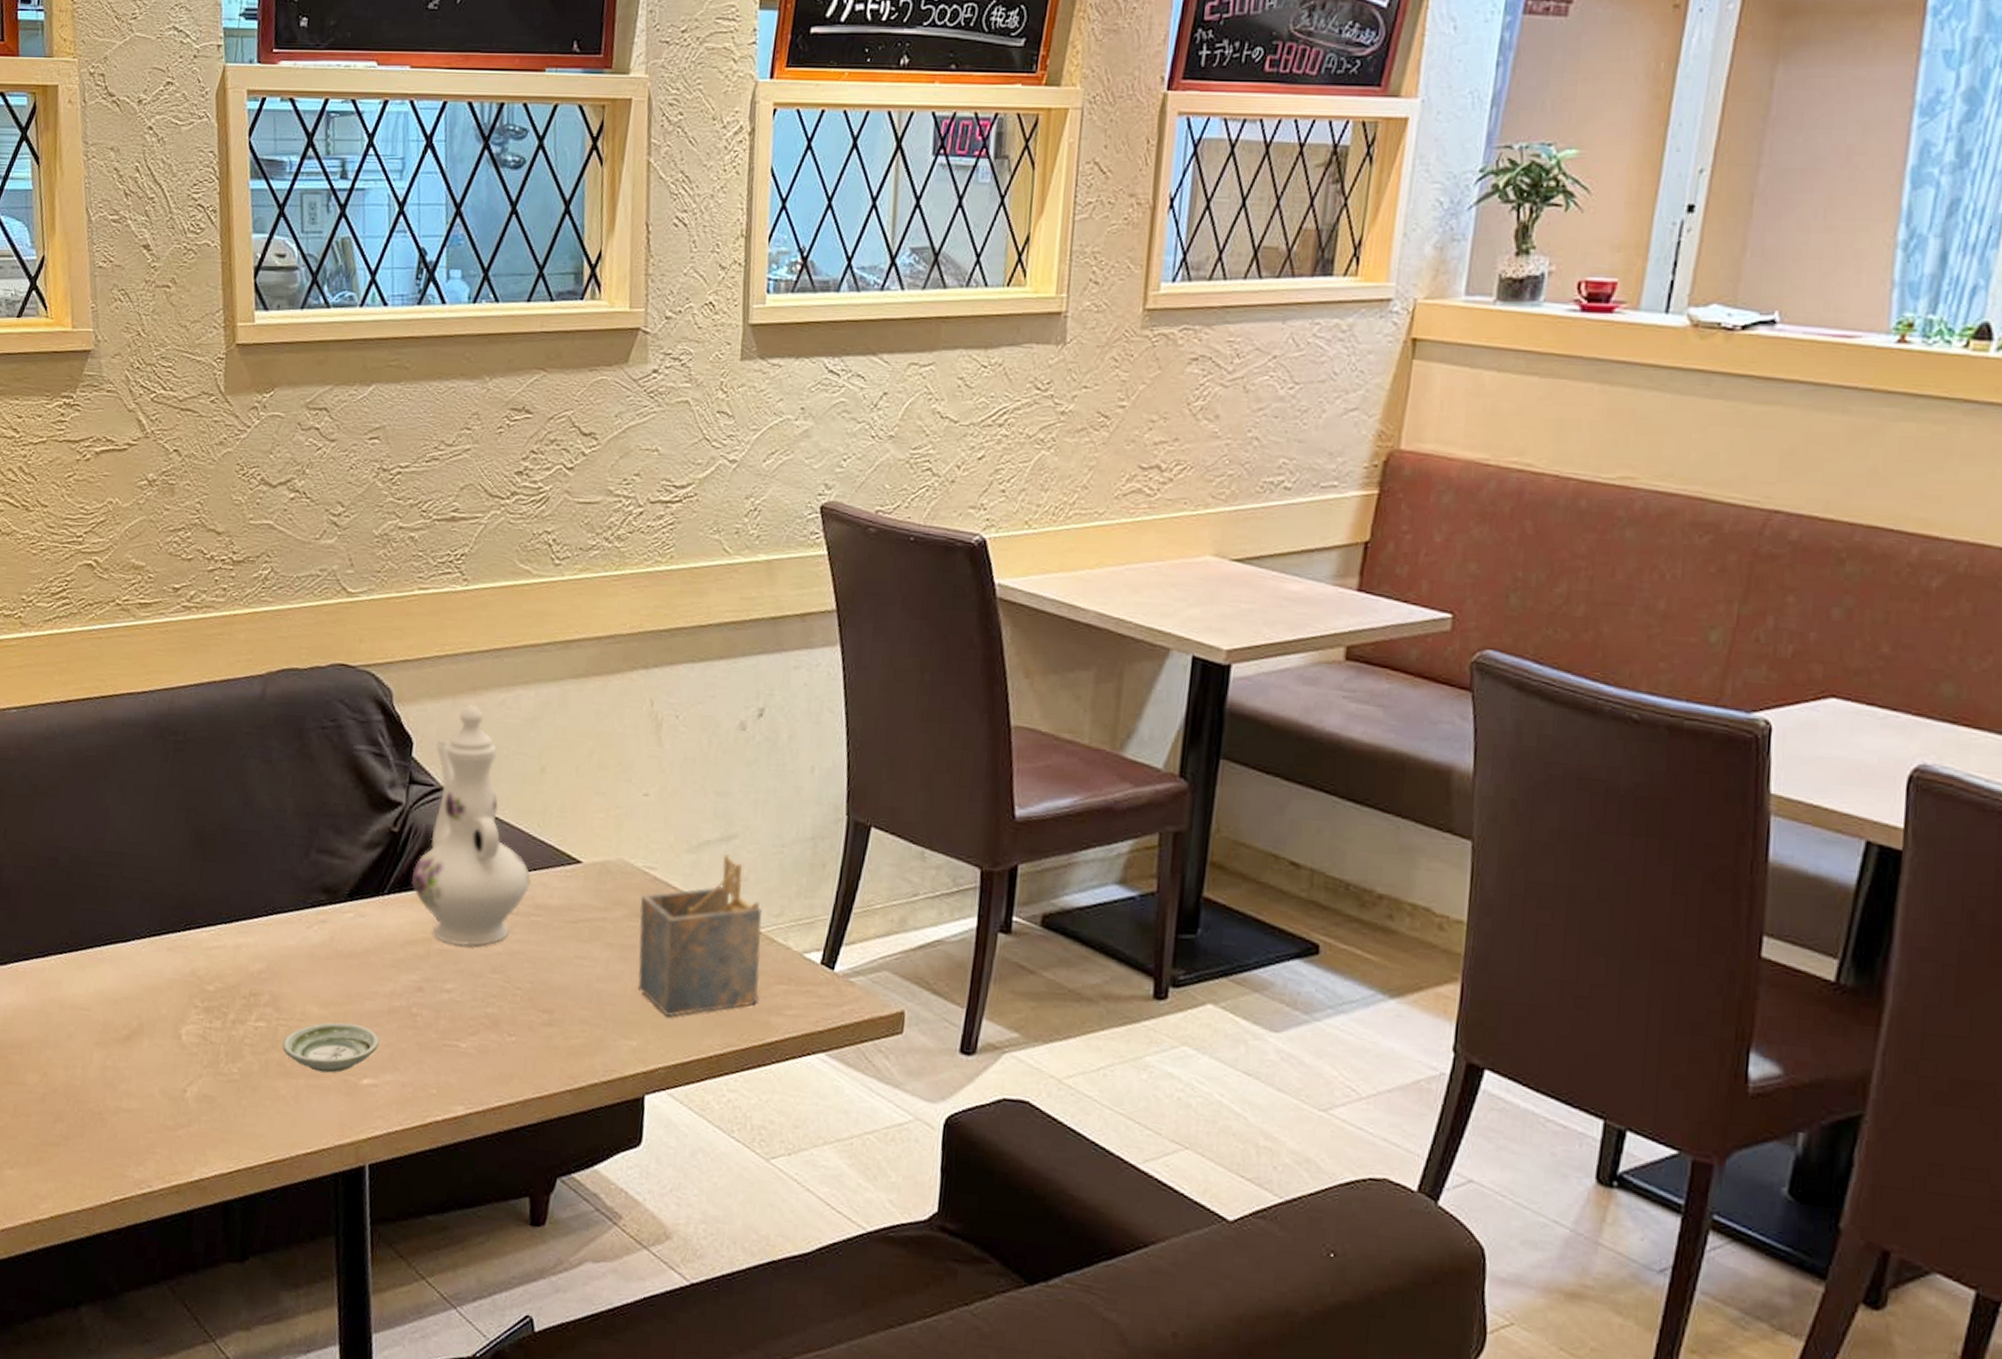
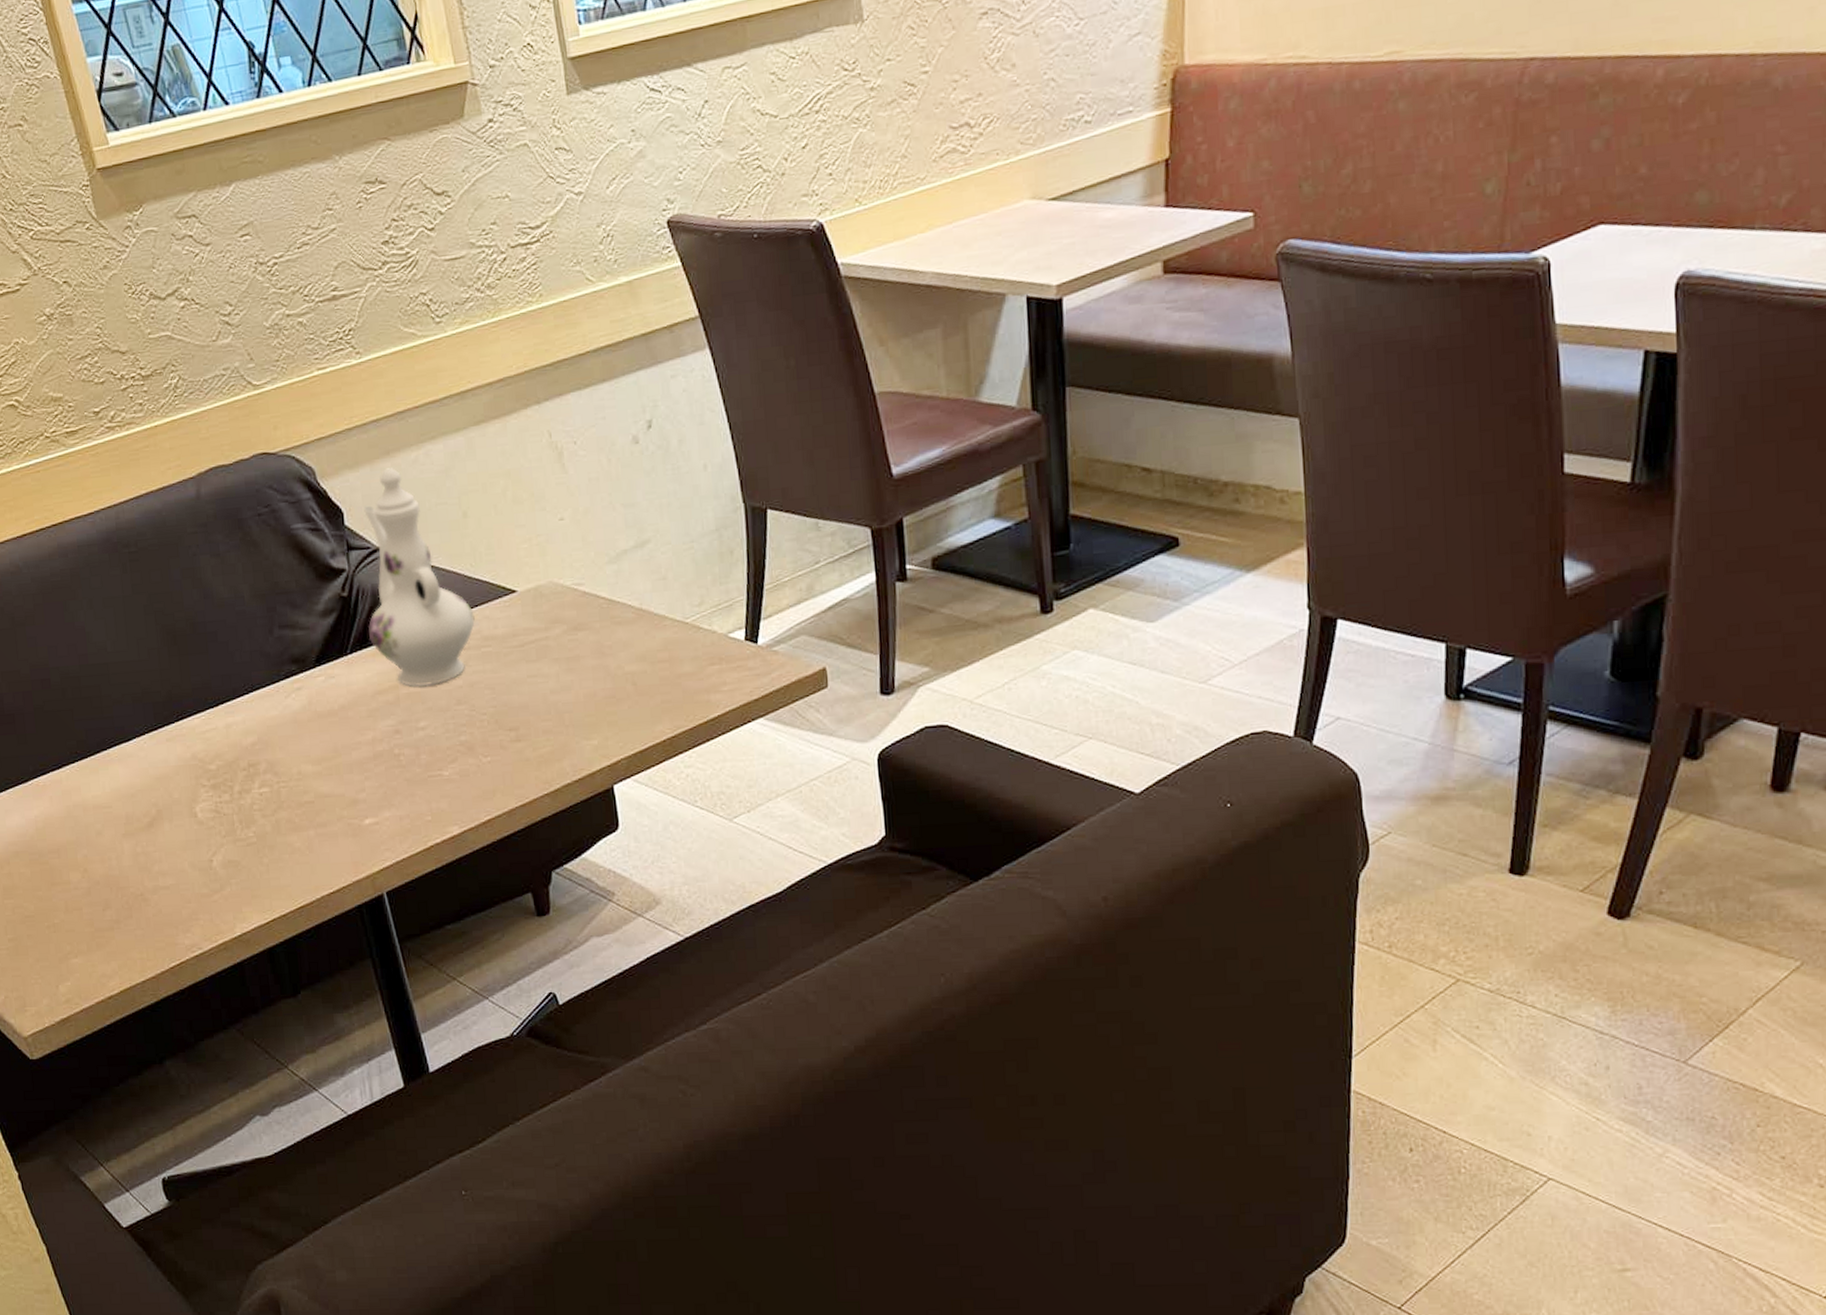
saucer: present [282,1022,379,1073] -> none [287,773,372,821]
napkin holder: present [637,854,763,1016] -> none [575,559,697,713]

